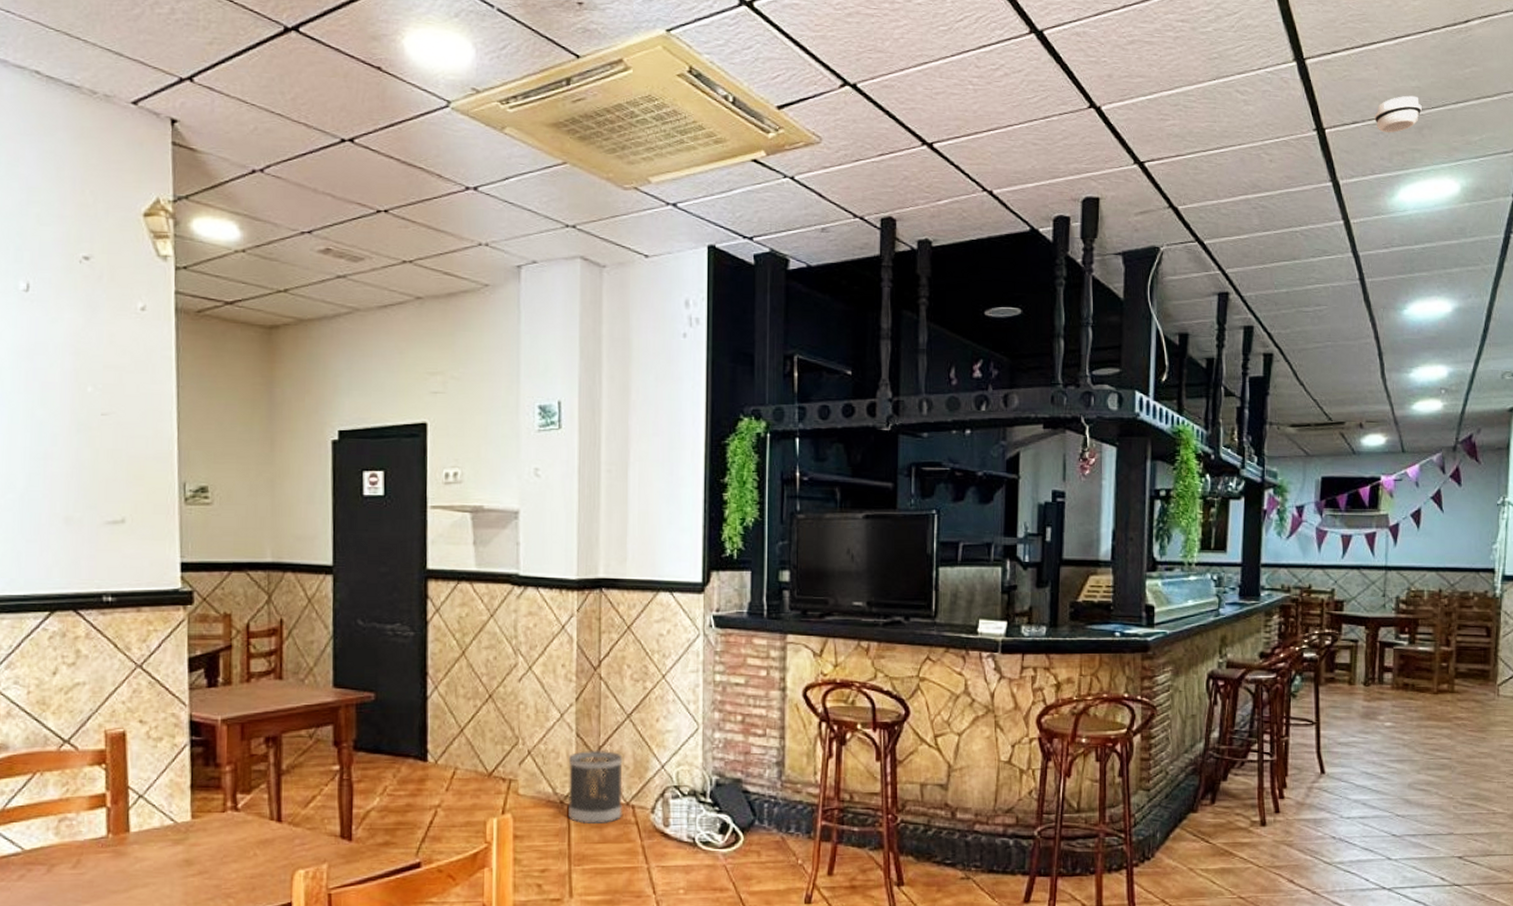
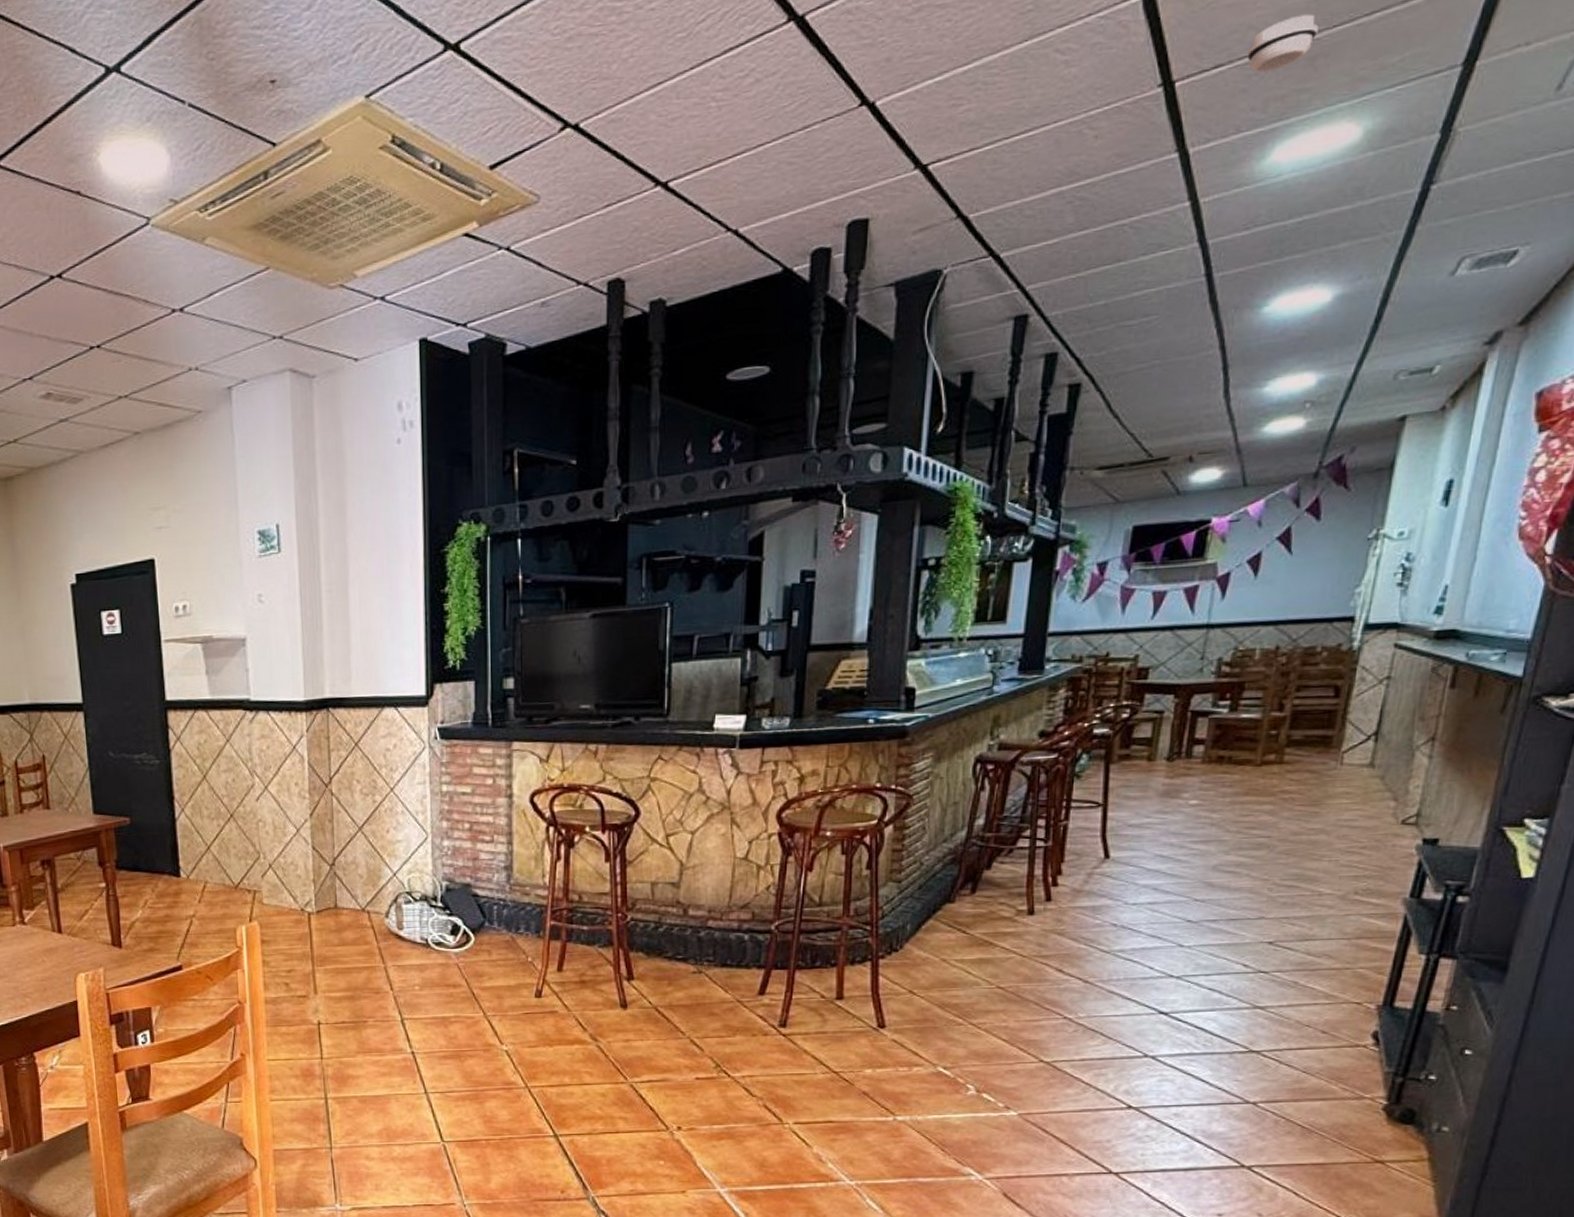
wastebasket: present [568,750,623,825] -> none [307,861,359,929]

